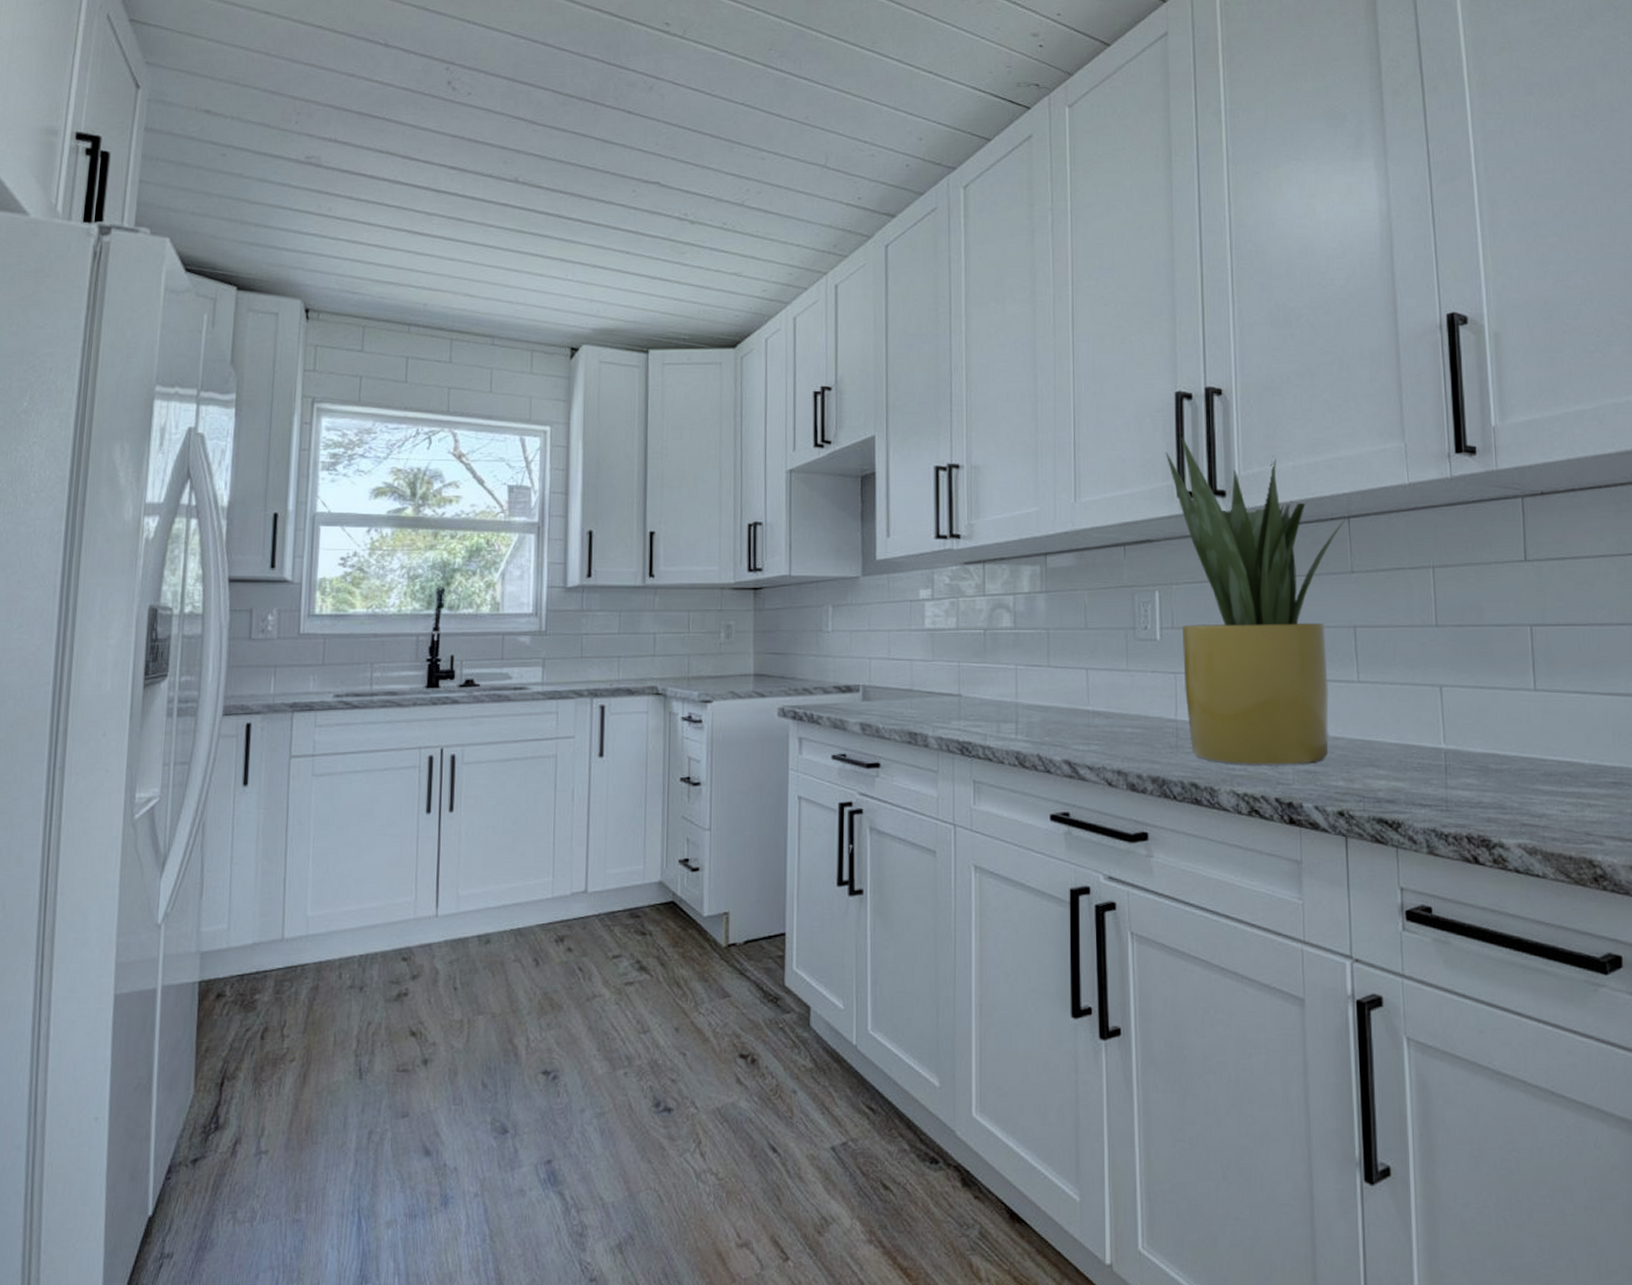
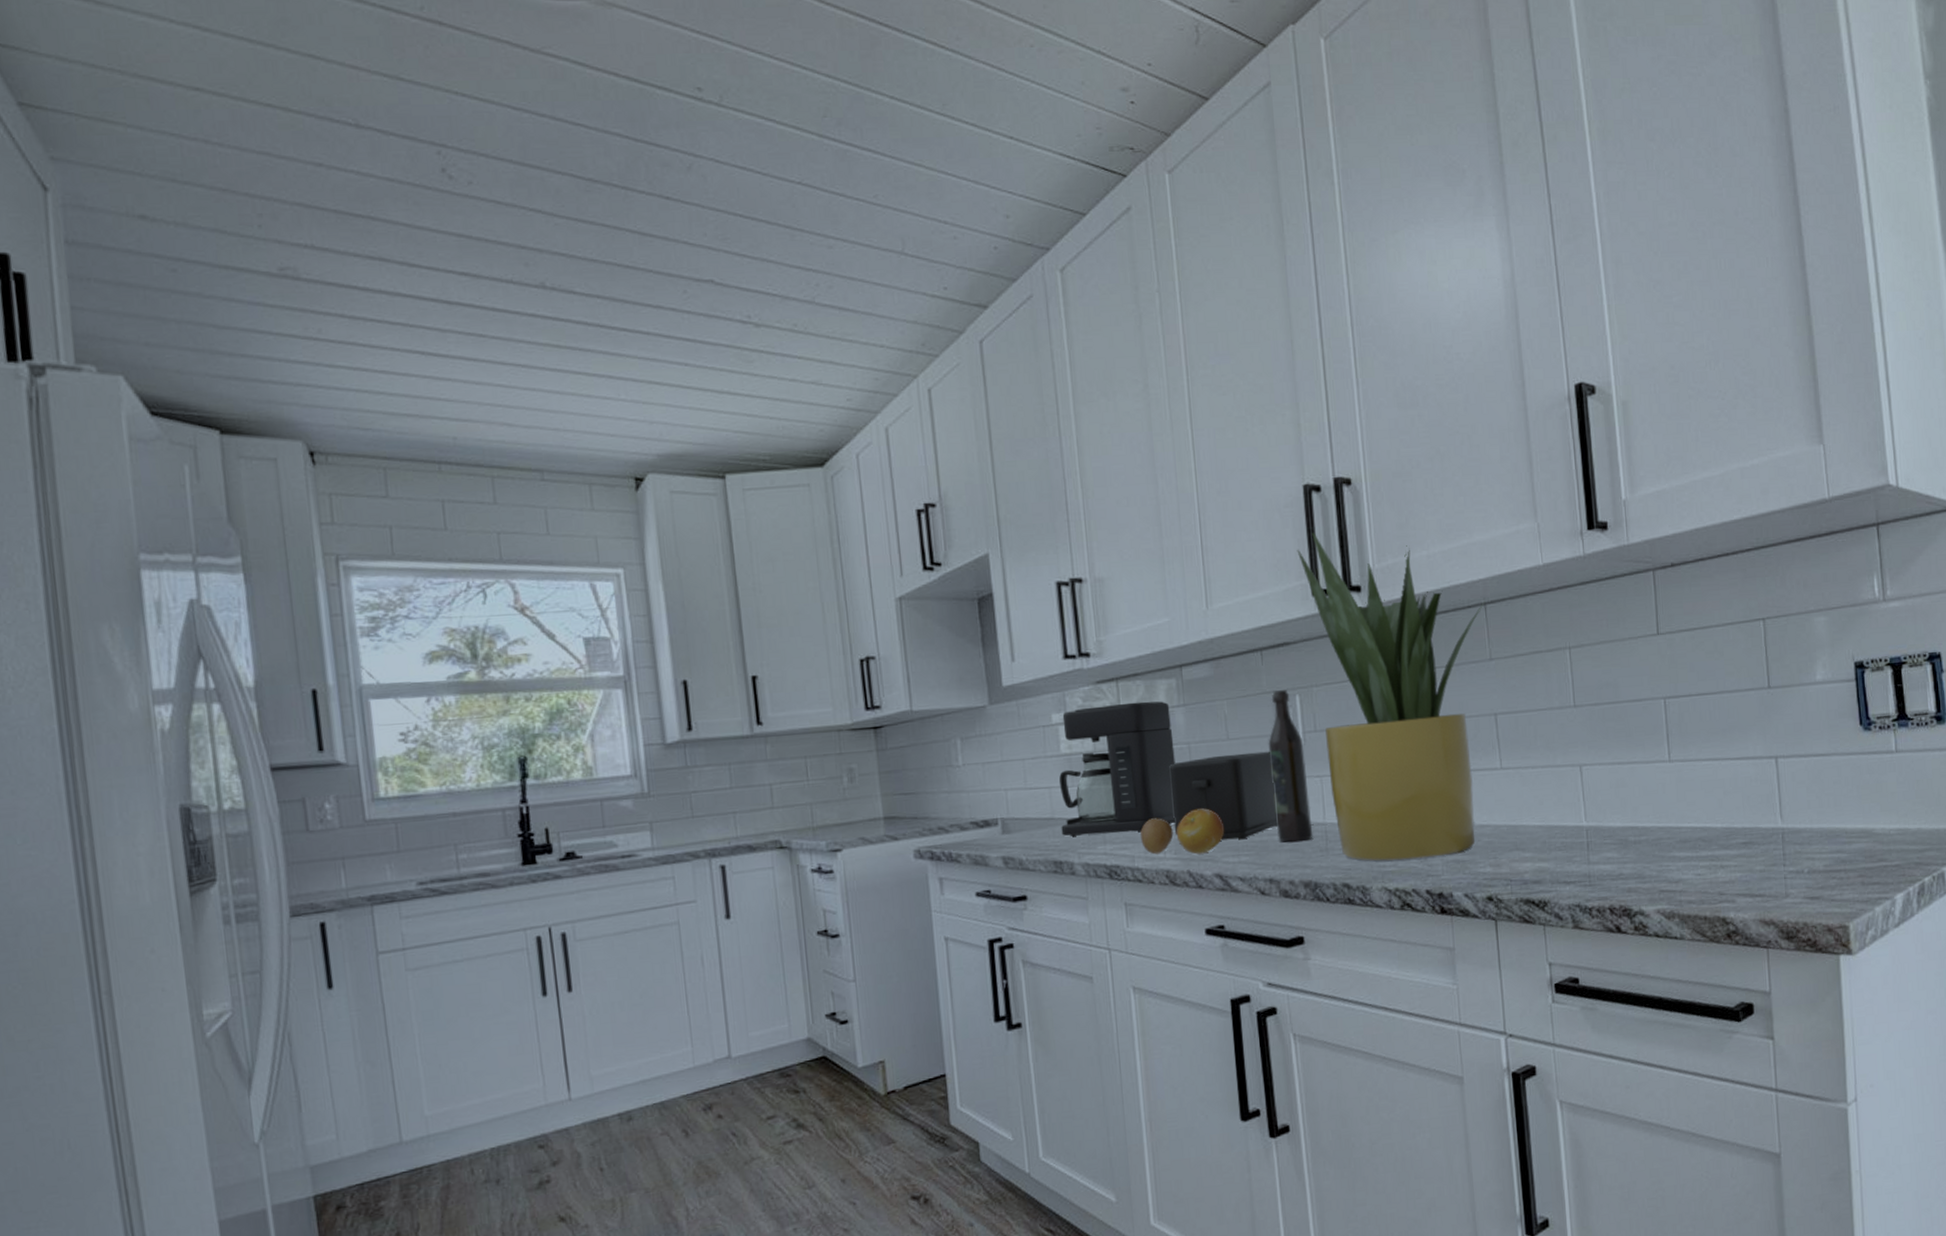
coffee maker: none [919,585,1034,711] -> present [1059,701,1176,836]
fruit: none [995,699,1026,735] -> present [1140,818,1174,855]
toaster: none [1026,643,1130,727] -> present [1168,751,1278,840]
fruit: none [1030,694,1075,739] -> present [1177,808,1224,855]
wine bottle: none [1125,585,1164,735] -> present [1268,690,1313,842]

